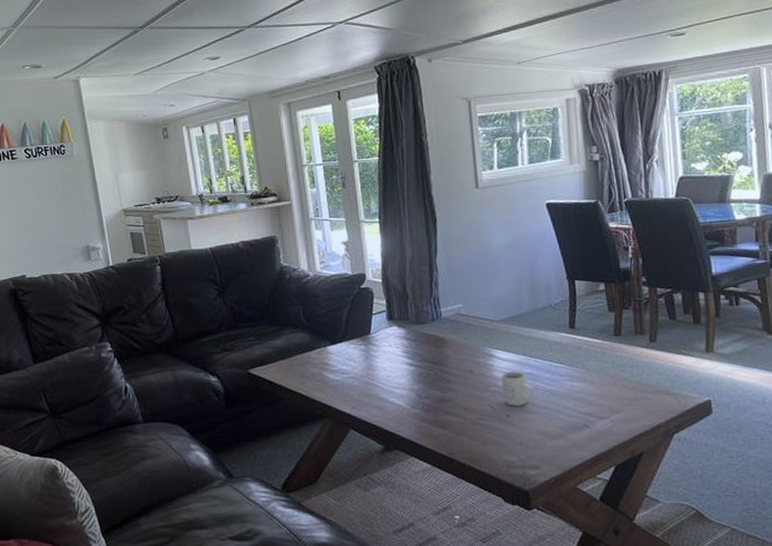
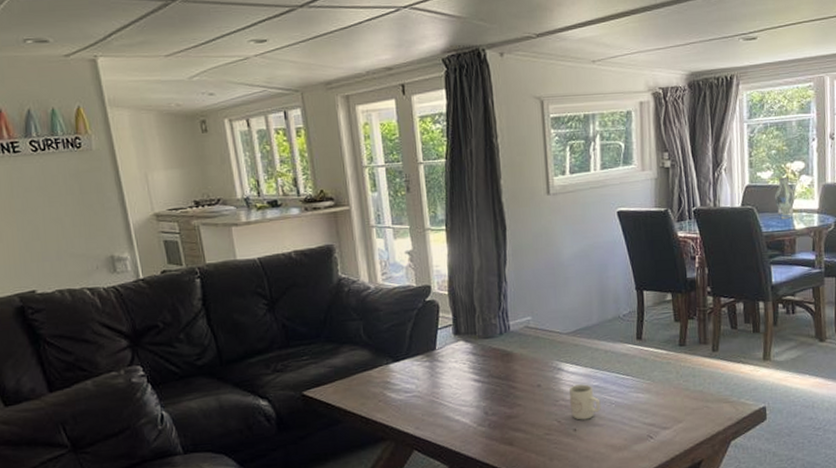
vase: none [710,168,734,210] -> present [774,177,795,219]

